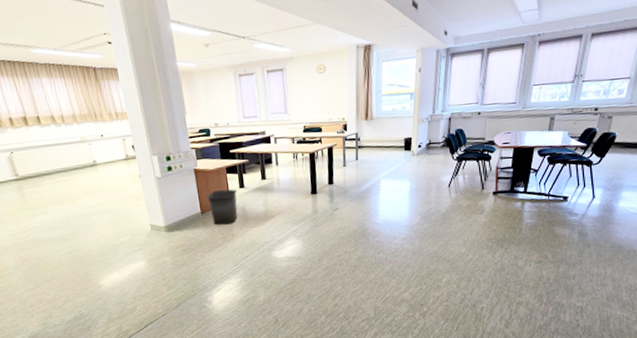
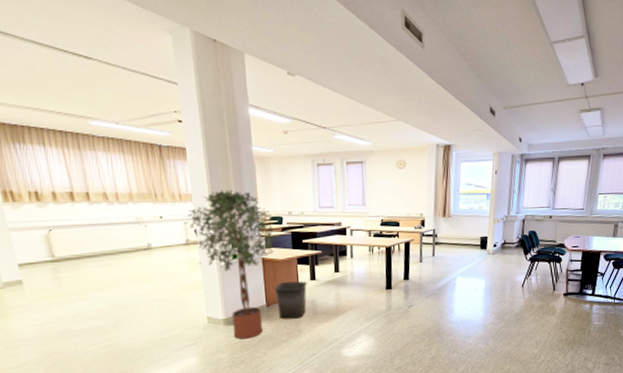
potted tree: none [123,105,209,244] -> present [186,189,280,339]

